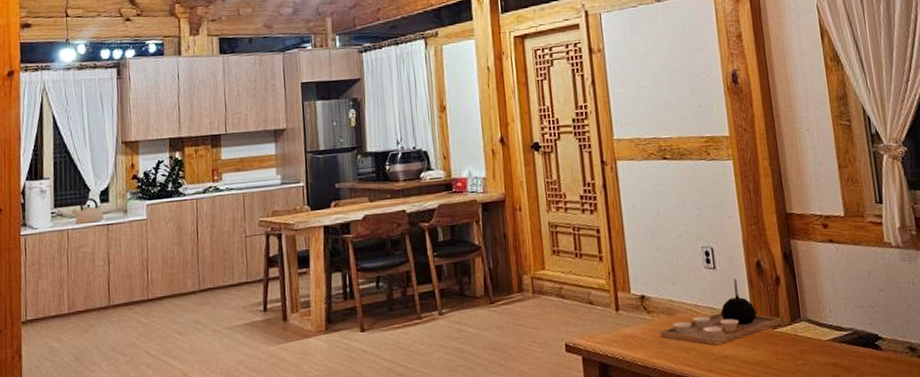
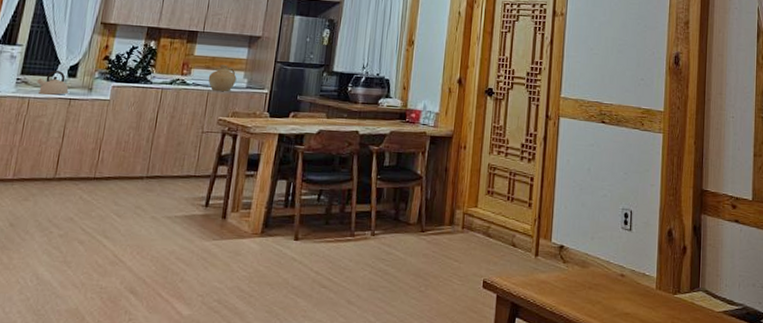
ceramic jug: none [240,164,270,194] -> present [208,65,237,92]
tea set: present [660,279,782,346] -> none [572,243,682,303]

